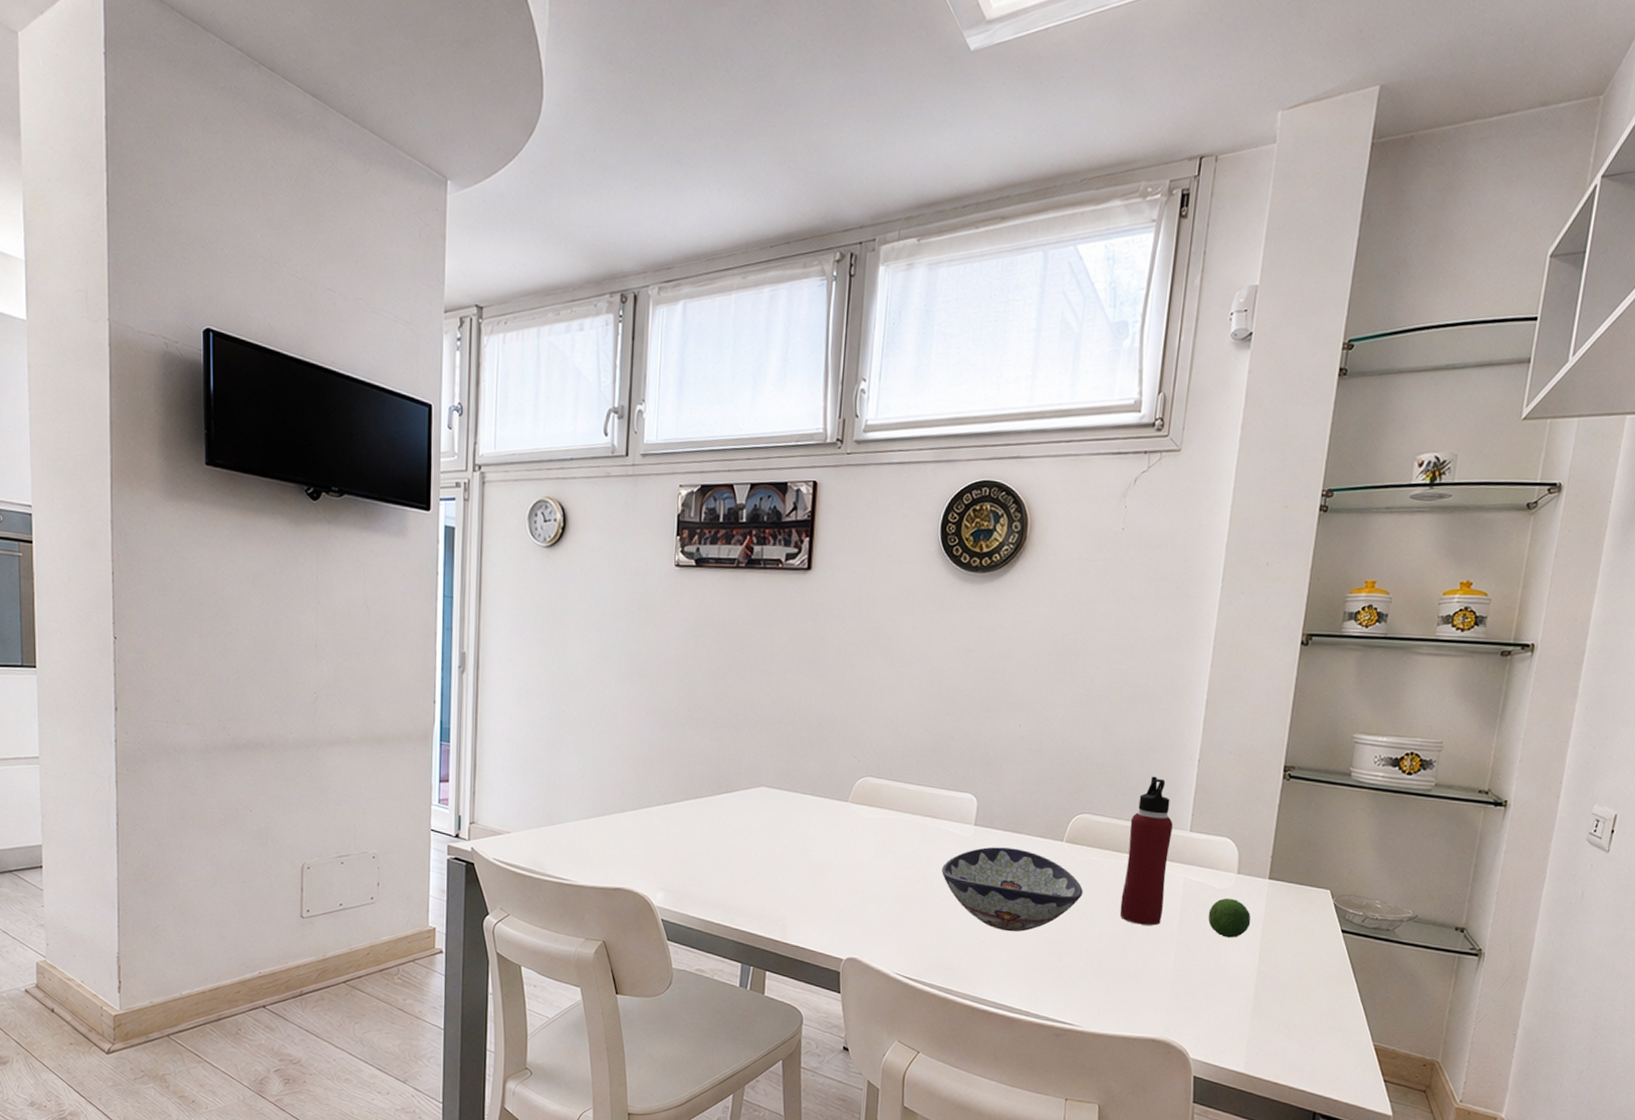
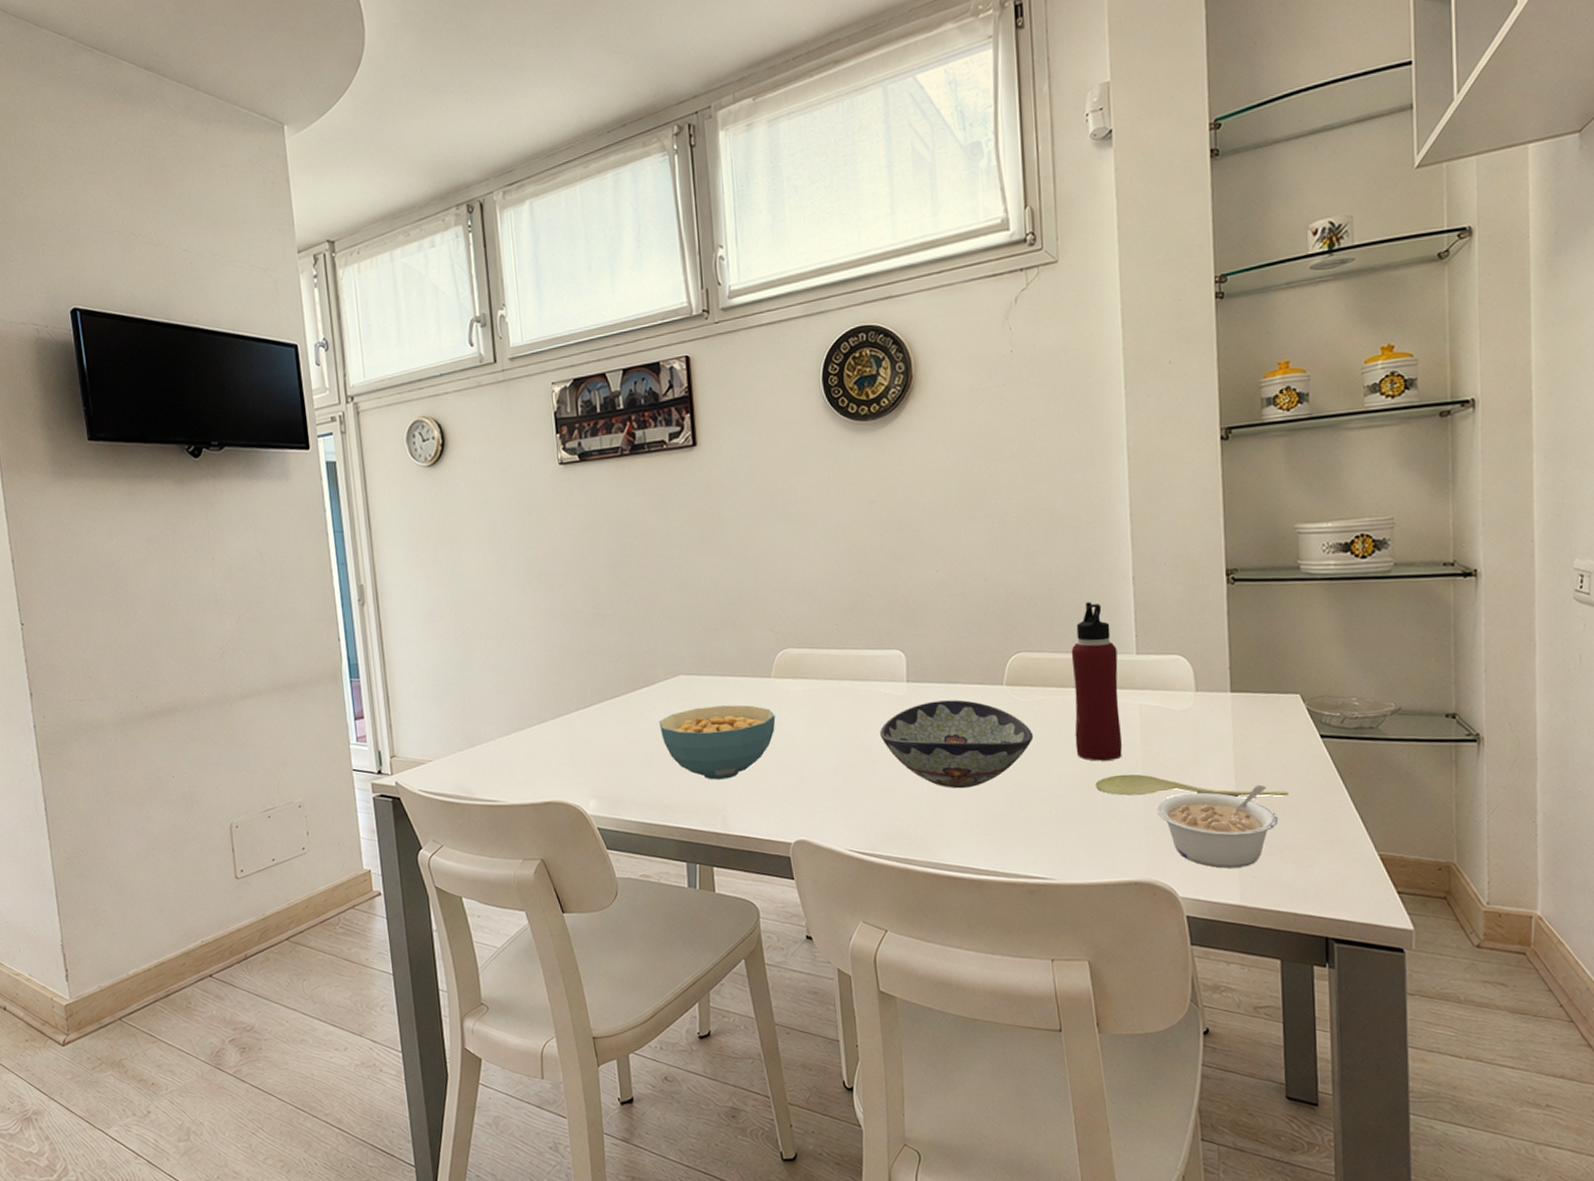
cereal bowl: none [735,820,846,891] -> present [659,705,776,780]
spoon: none [1131,939,1305,981] -> present [1095,773,1289,796]
legume: none [1183,965,1291,1040] -> present [1156,785,1278,869]
fruit: present [1208,898,1251,938] -> none [1171,718,1220,762]

